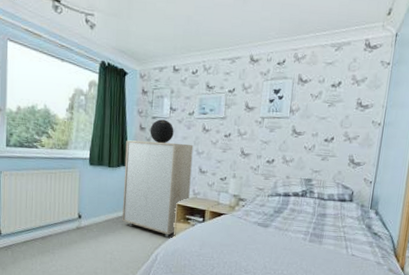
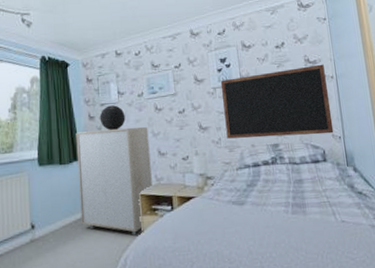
chalkboard: none [265,109,375,178] -> present [220,64,334,139]

